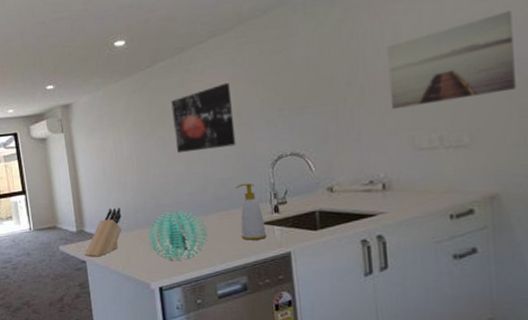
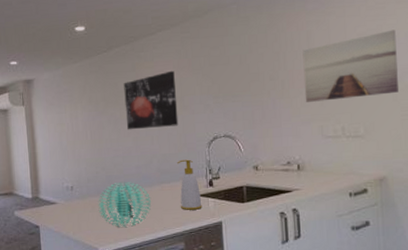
knife block: present [84,208,122,257] -> none [38,177,75,223]

